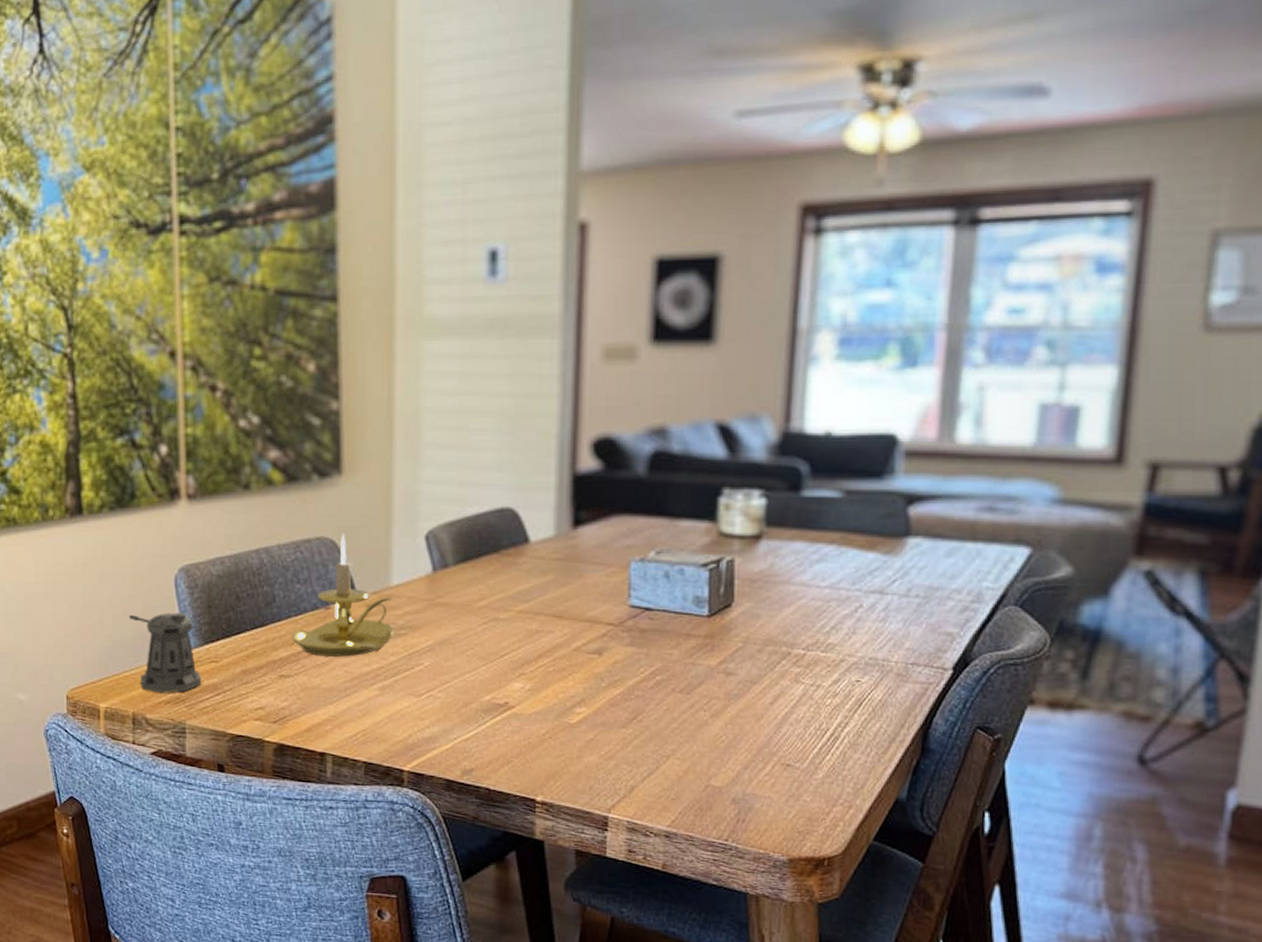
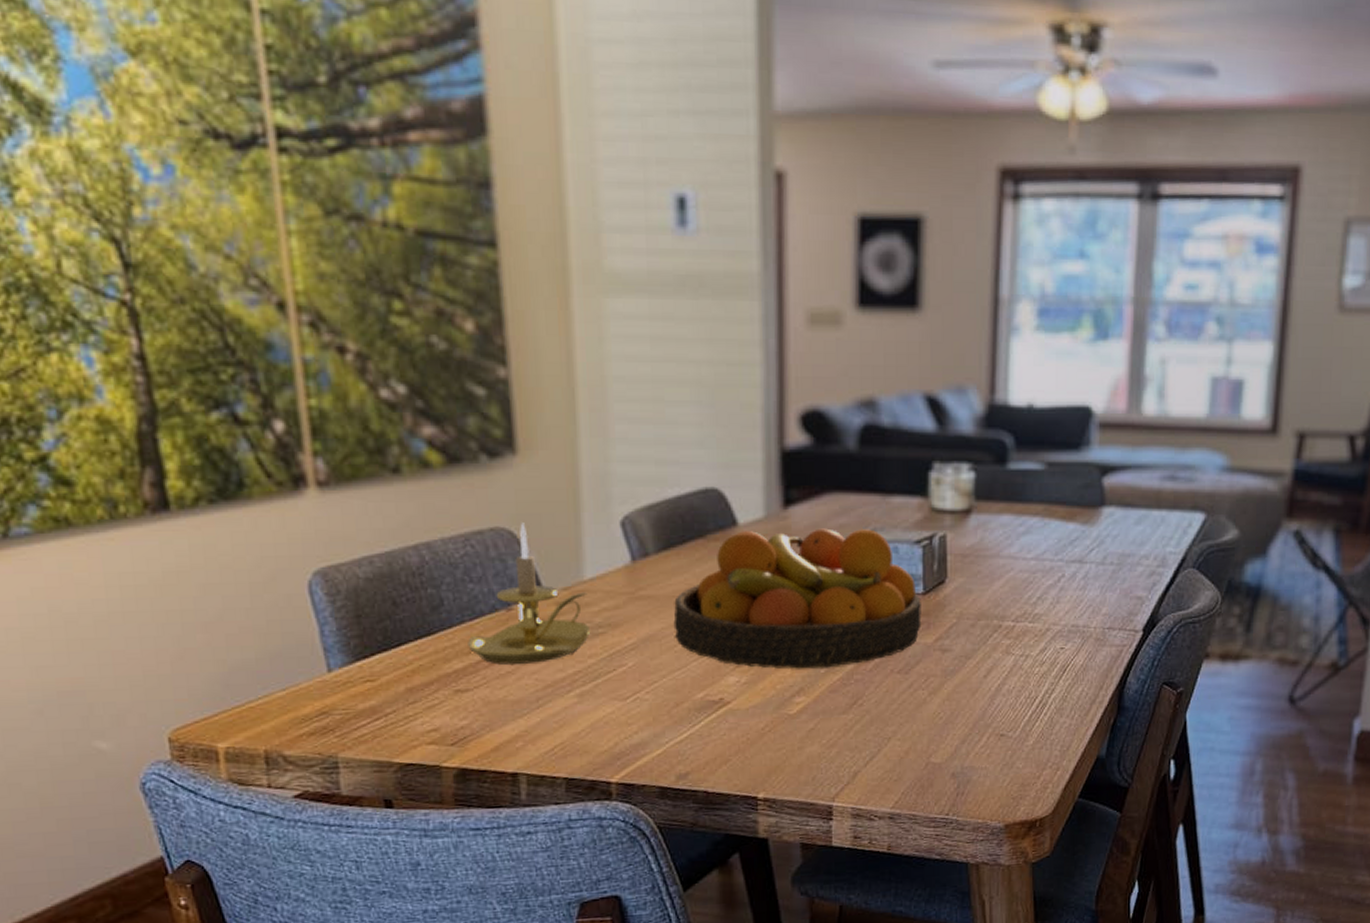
pepper shaker: present [128,612,202,693] -> none [248,626,356,724]
fruit bowl: none [466,548,706,682] -> present [673,528,922,669]

